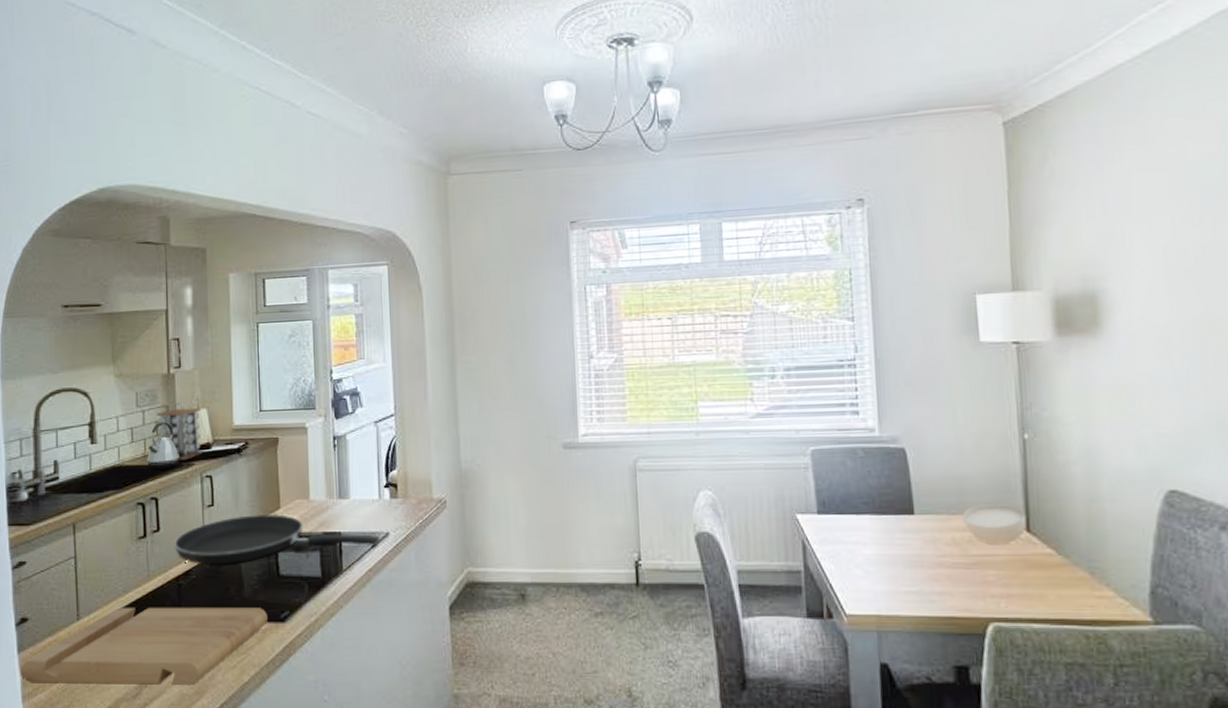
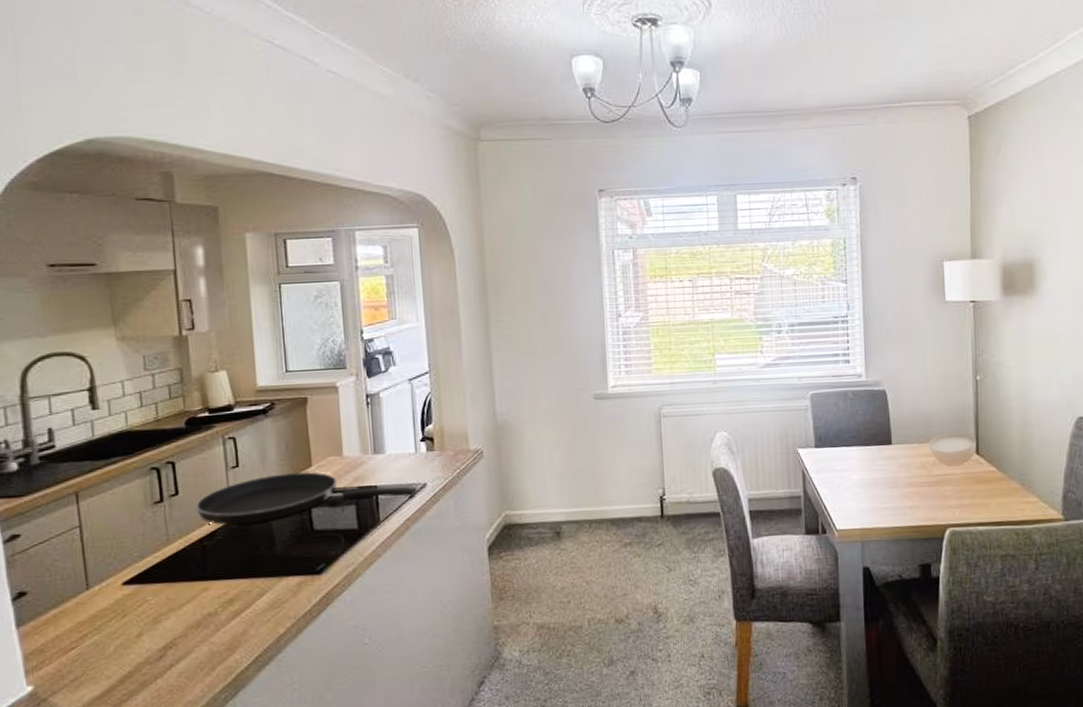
cutting board: present [20,607,268,685] -> none [20,562,303,656]
kettle: present [146,421,181,471] -> none [158,384,199,435]
spice rack: present [156,403,202,460] -> none [168,365,223,423]

